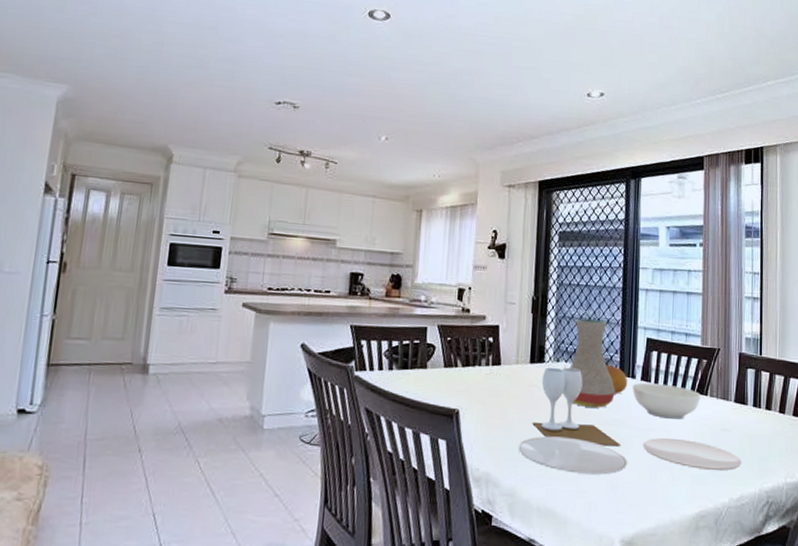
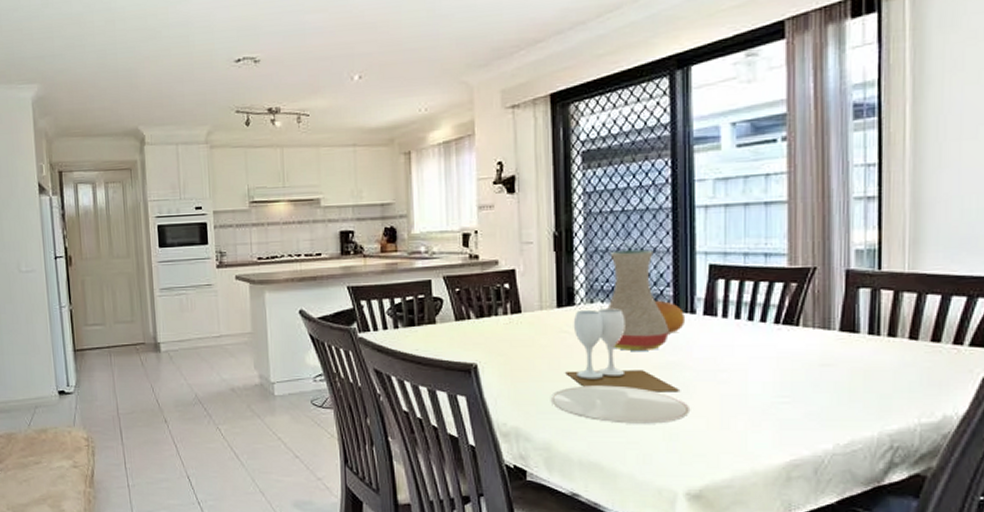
bowl: present [632,382,701,419] -> none [691,316,789,357]
plate: present [643,437,742,471] -> none [710,378,852,414]

